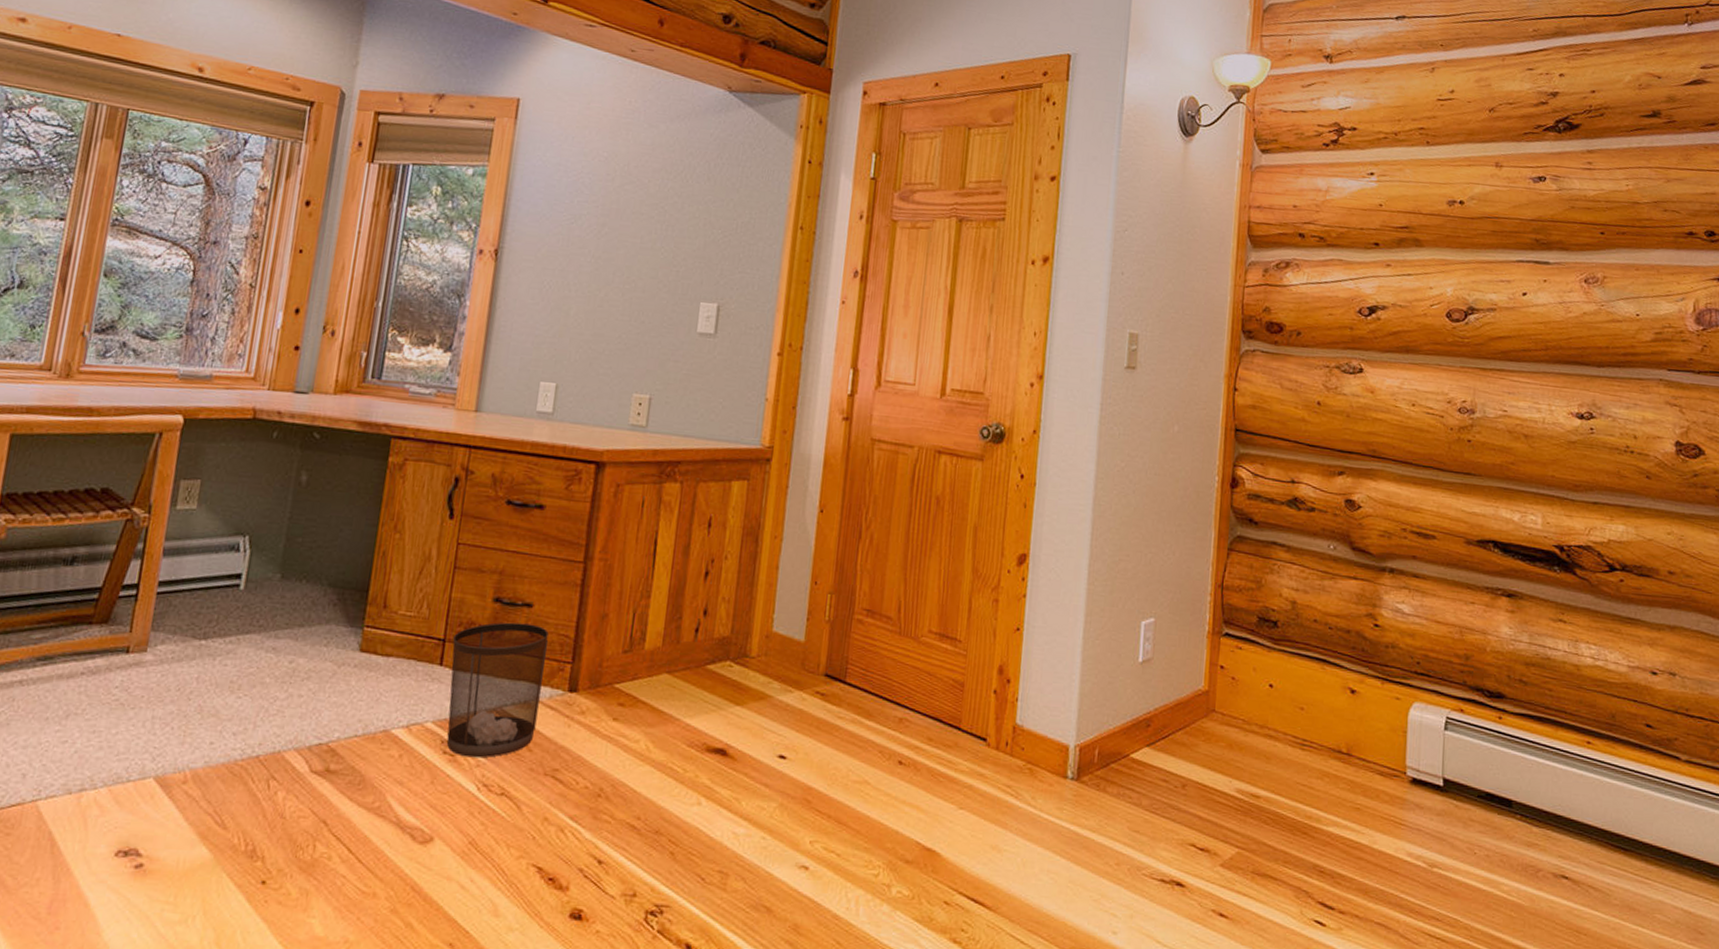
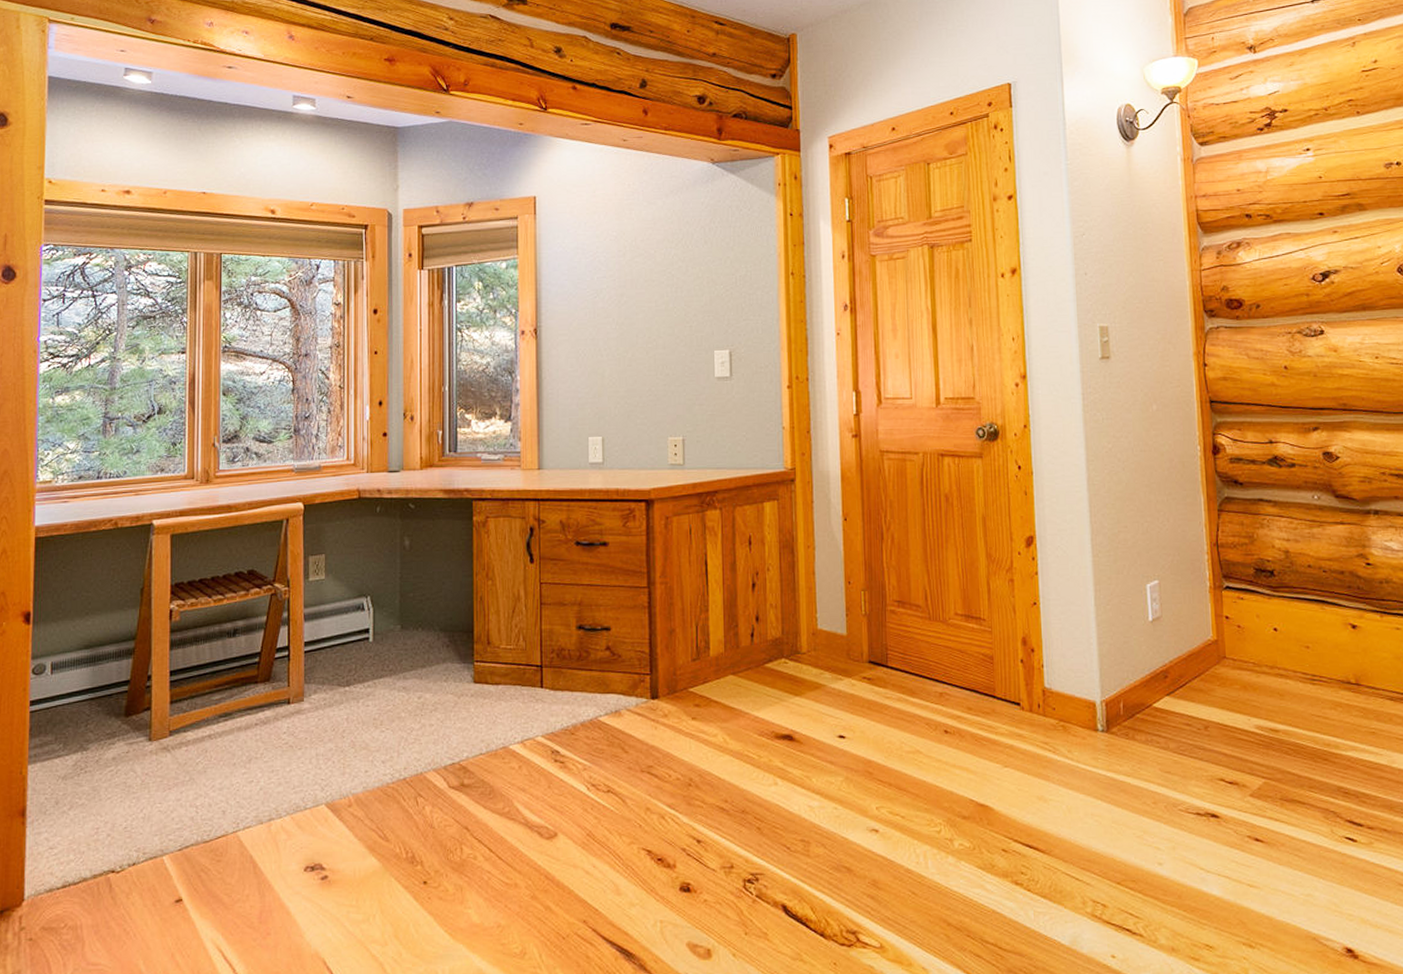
waste bin: present [446,622,549,758] -> none [549,645,628,763]

